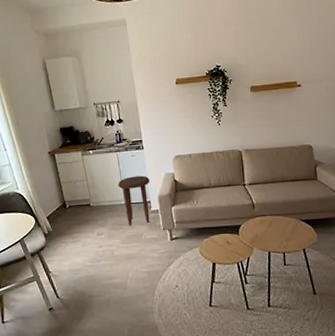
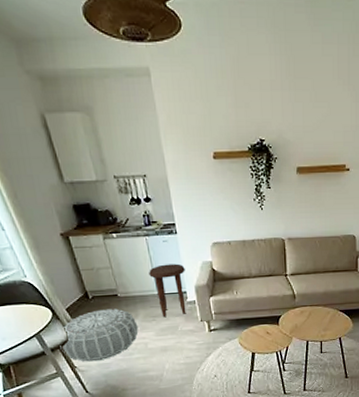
air purifier: none [39,217,106,267] -> present [60,308,139,362]

